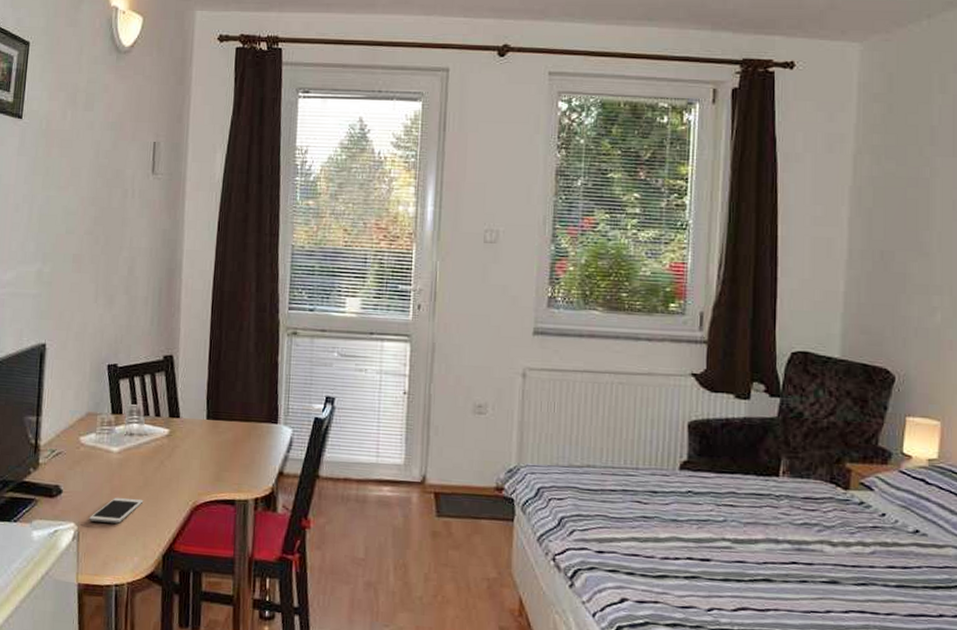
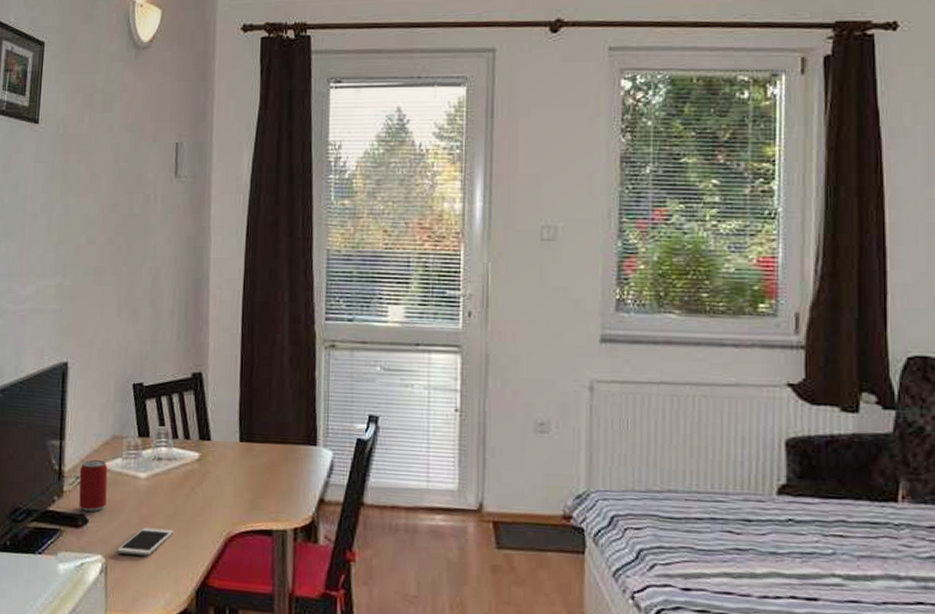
beer can: none [53,435,82,483] -> present [79,460,108,512]

